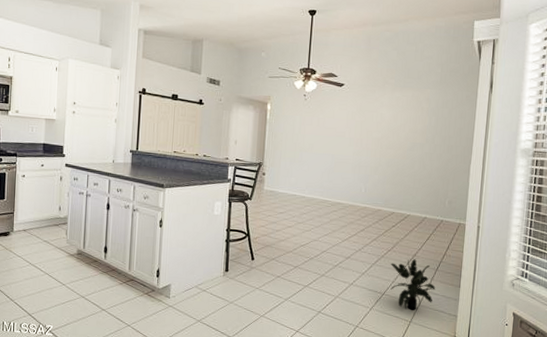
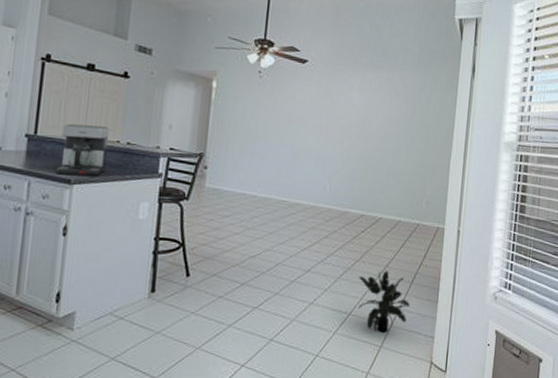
coffee maker: none [152,141,191,182] -> present [55,123,110,176]

